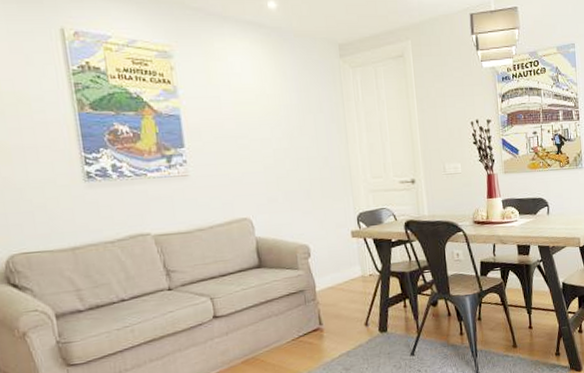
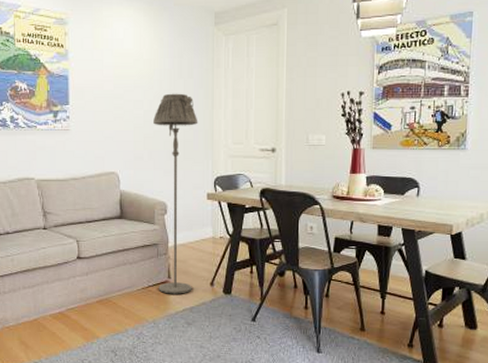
floor lamp: none [285,129,347,342] -> present [153,93,198,294]

